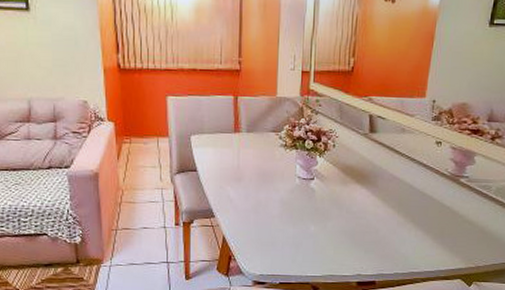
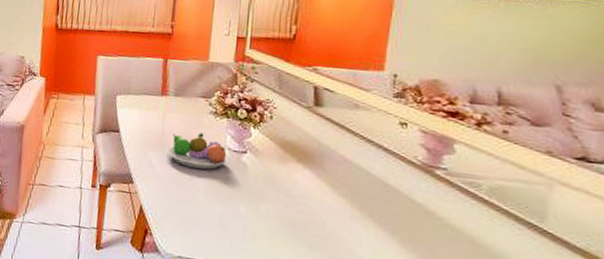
fruit bowl: none [244,165,298,197] -> present [167,133,228,170]

